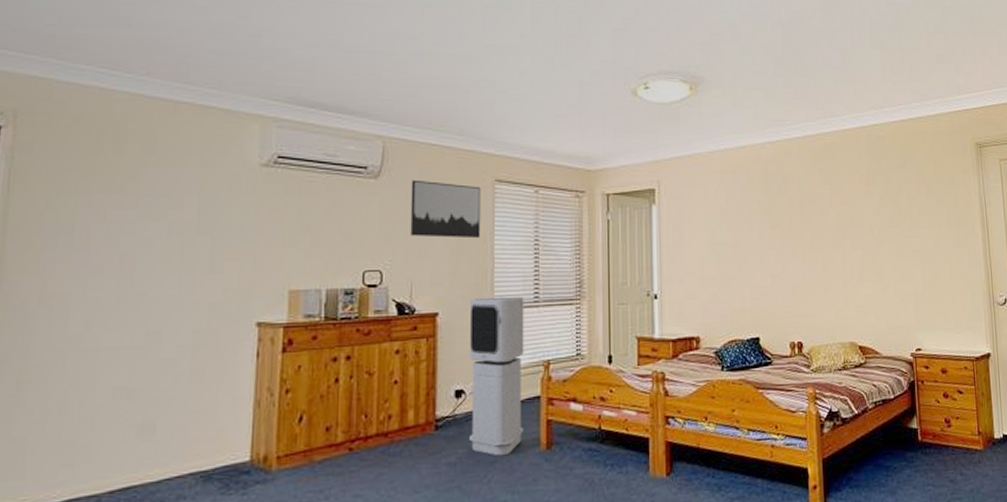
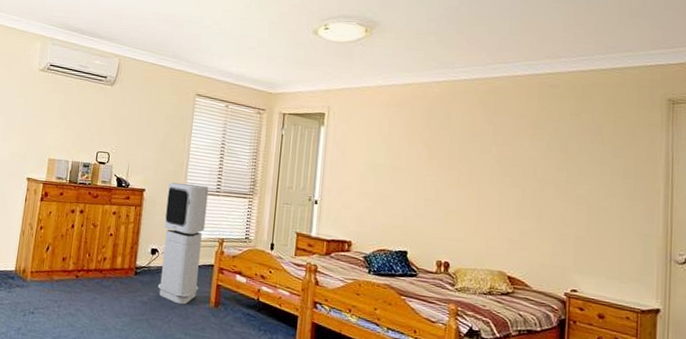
wall art: present [410,179,481,239] -> none [131,89,185,138]

